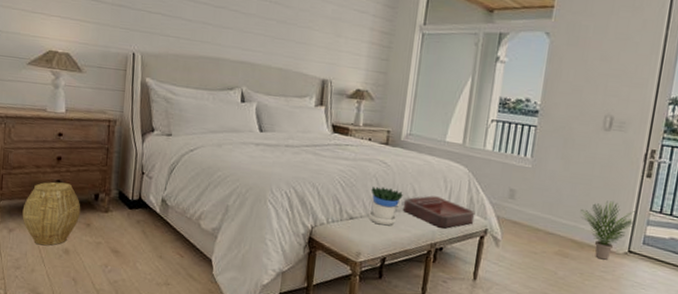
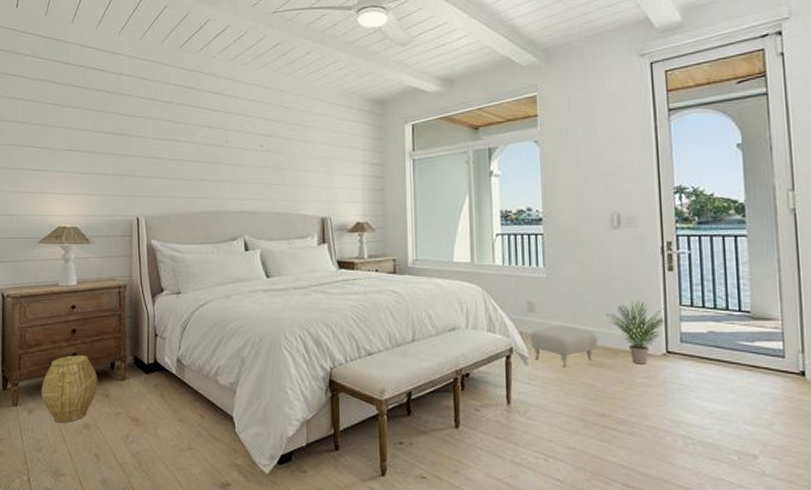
flowerpot: present [368,186,403,226] -> none [385,317,419,357]
decorative tray: present [402,195,476,229] -> none [420,320,497,352]
ottoman: none [505,214,569,254] -> present [529,326,598,368]

